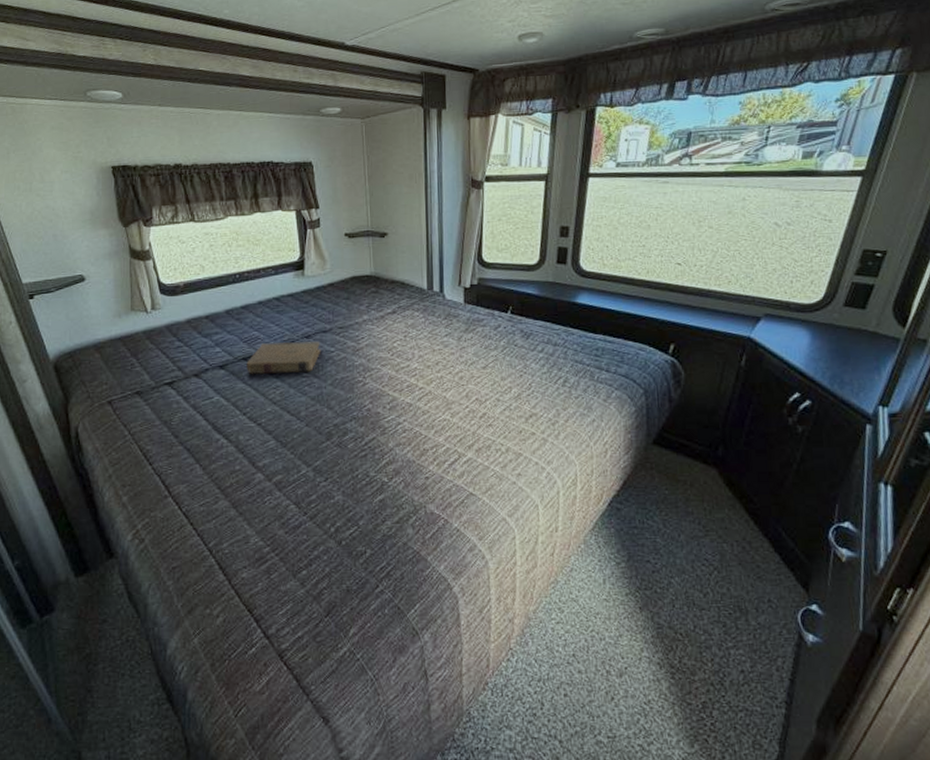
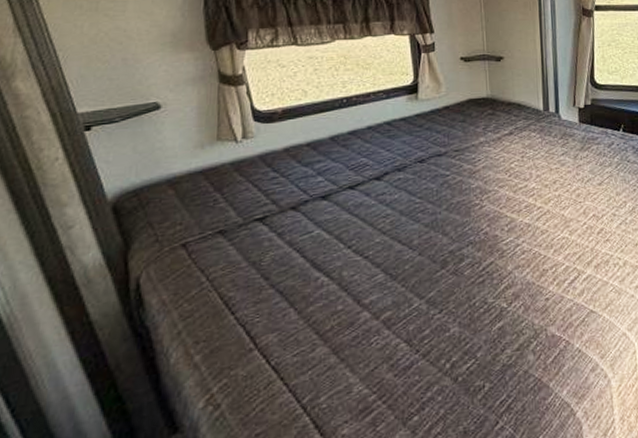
book: present [246,341,321,374] -> none [353,165,436,203]

